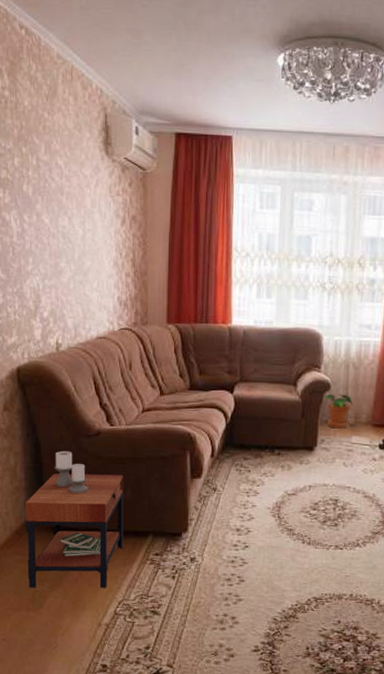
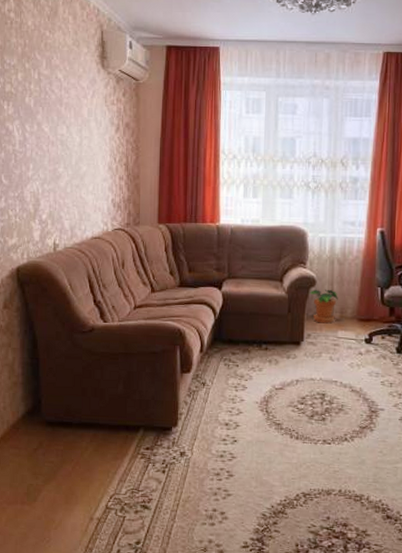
side table: present [26,450,124,588] -> none [22,346,116,482]

